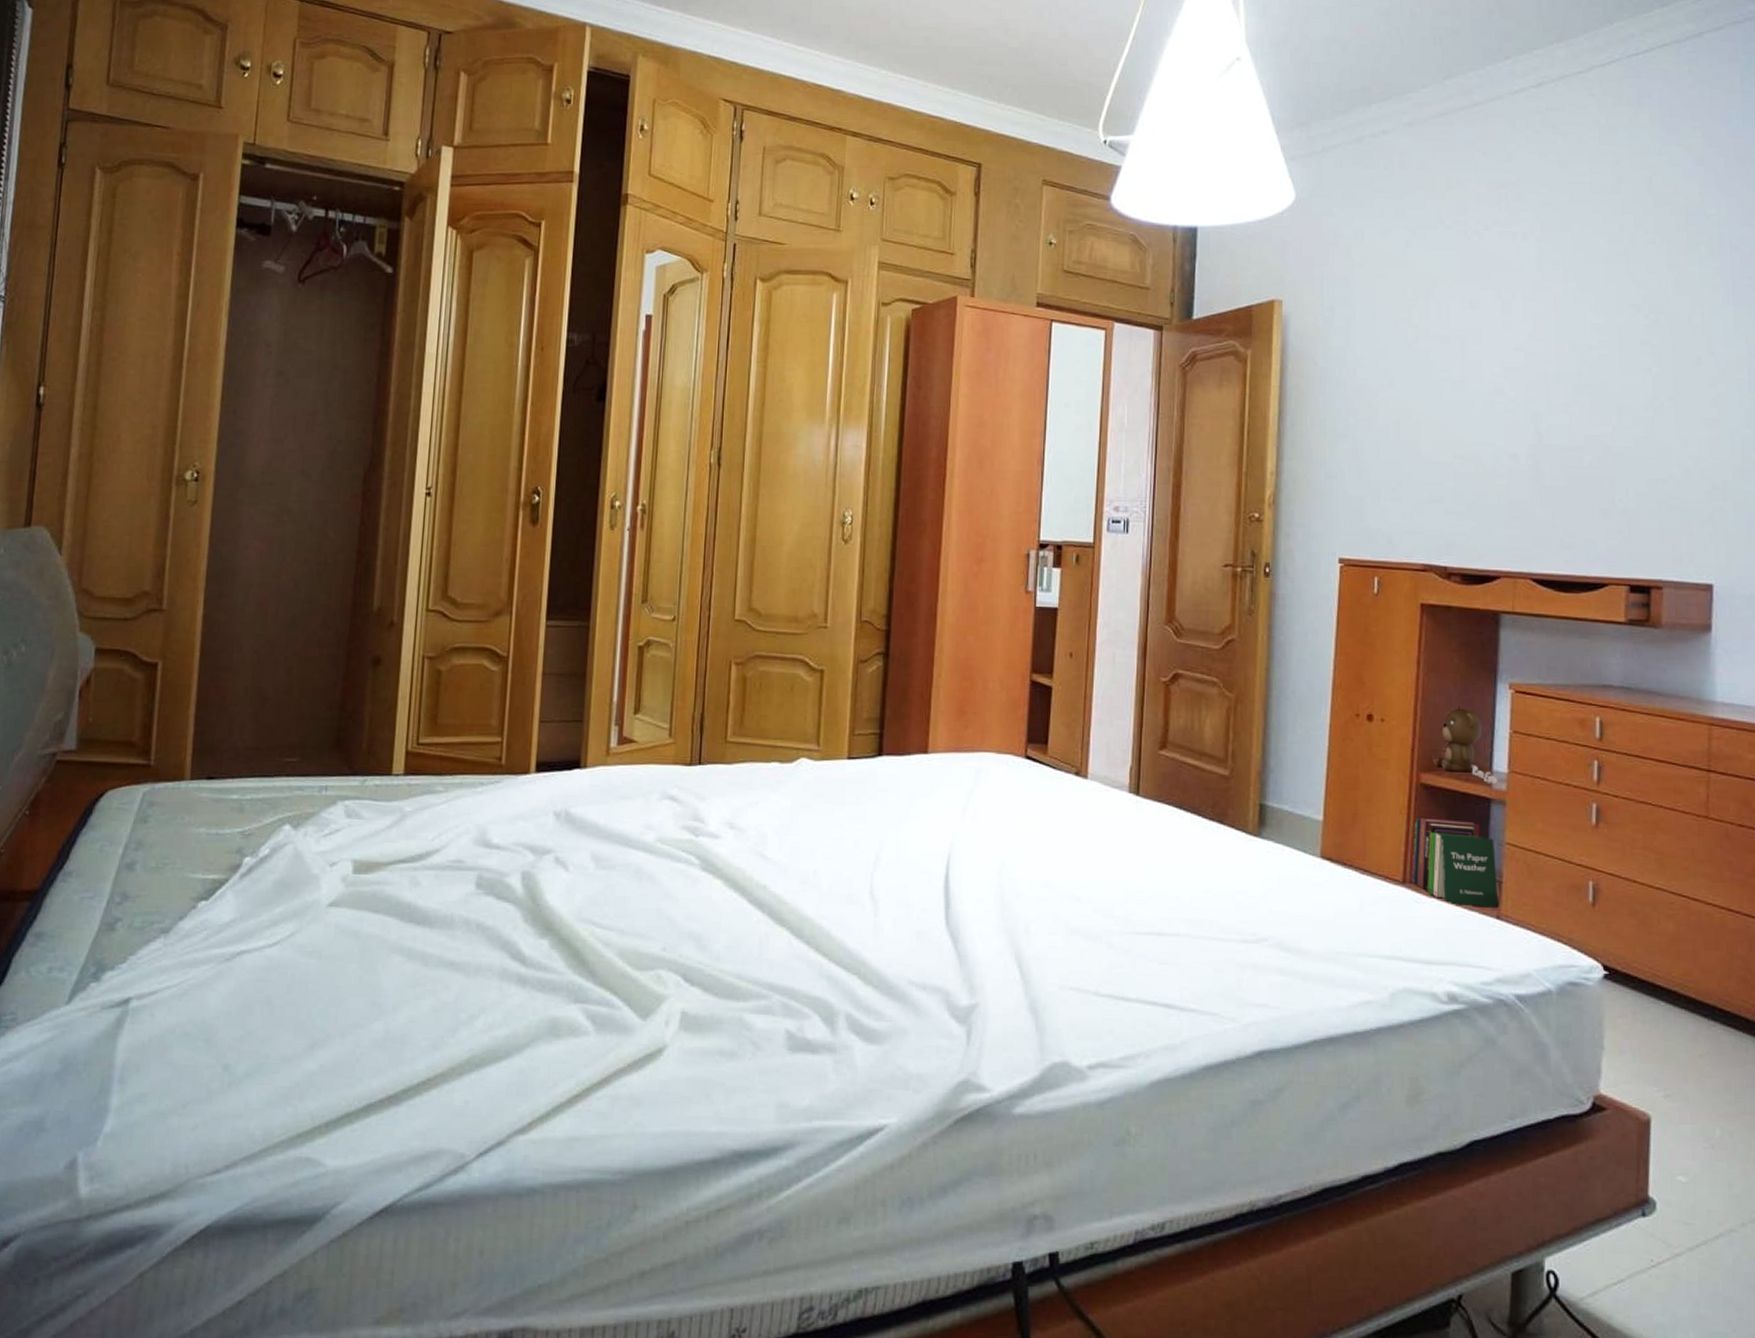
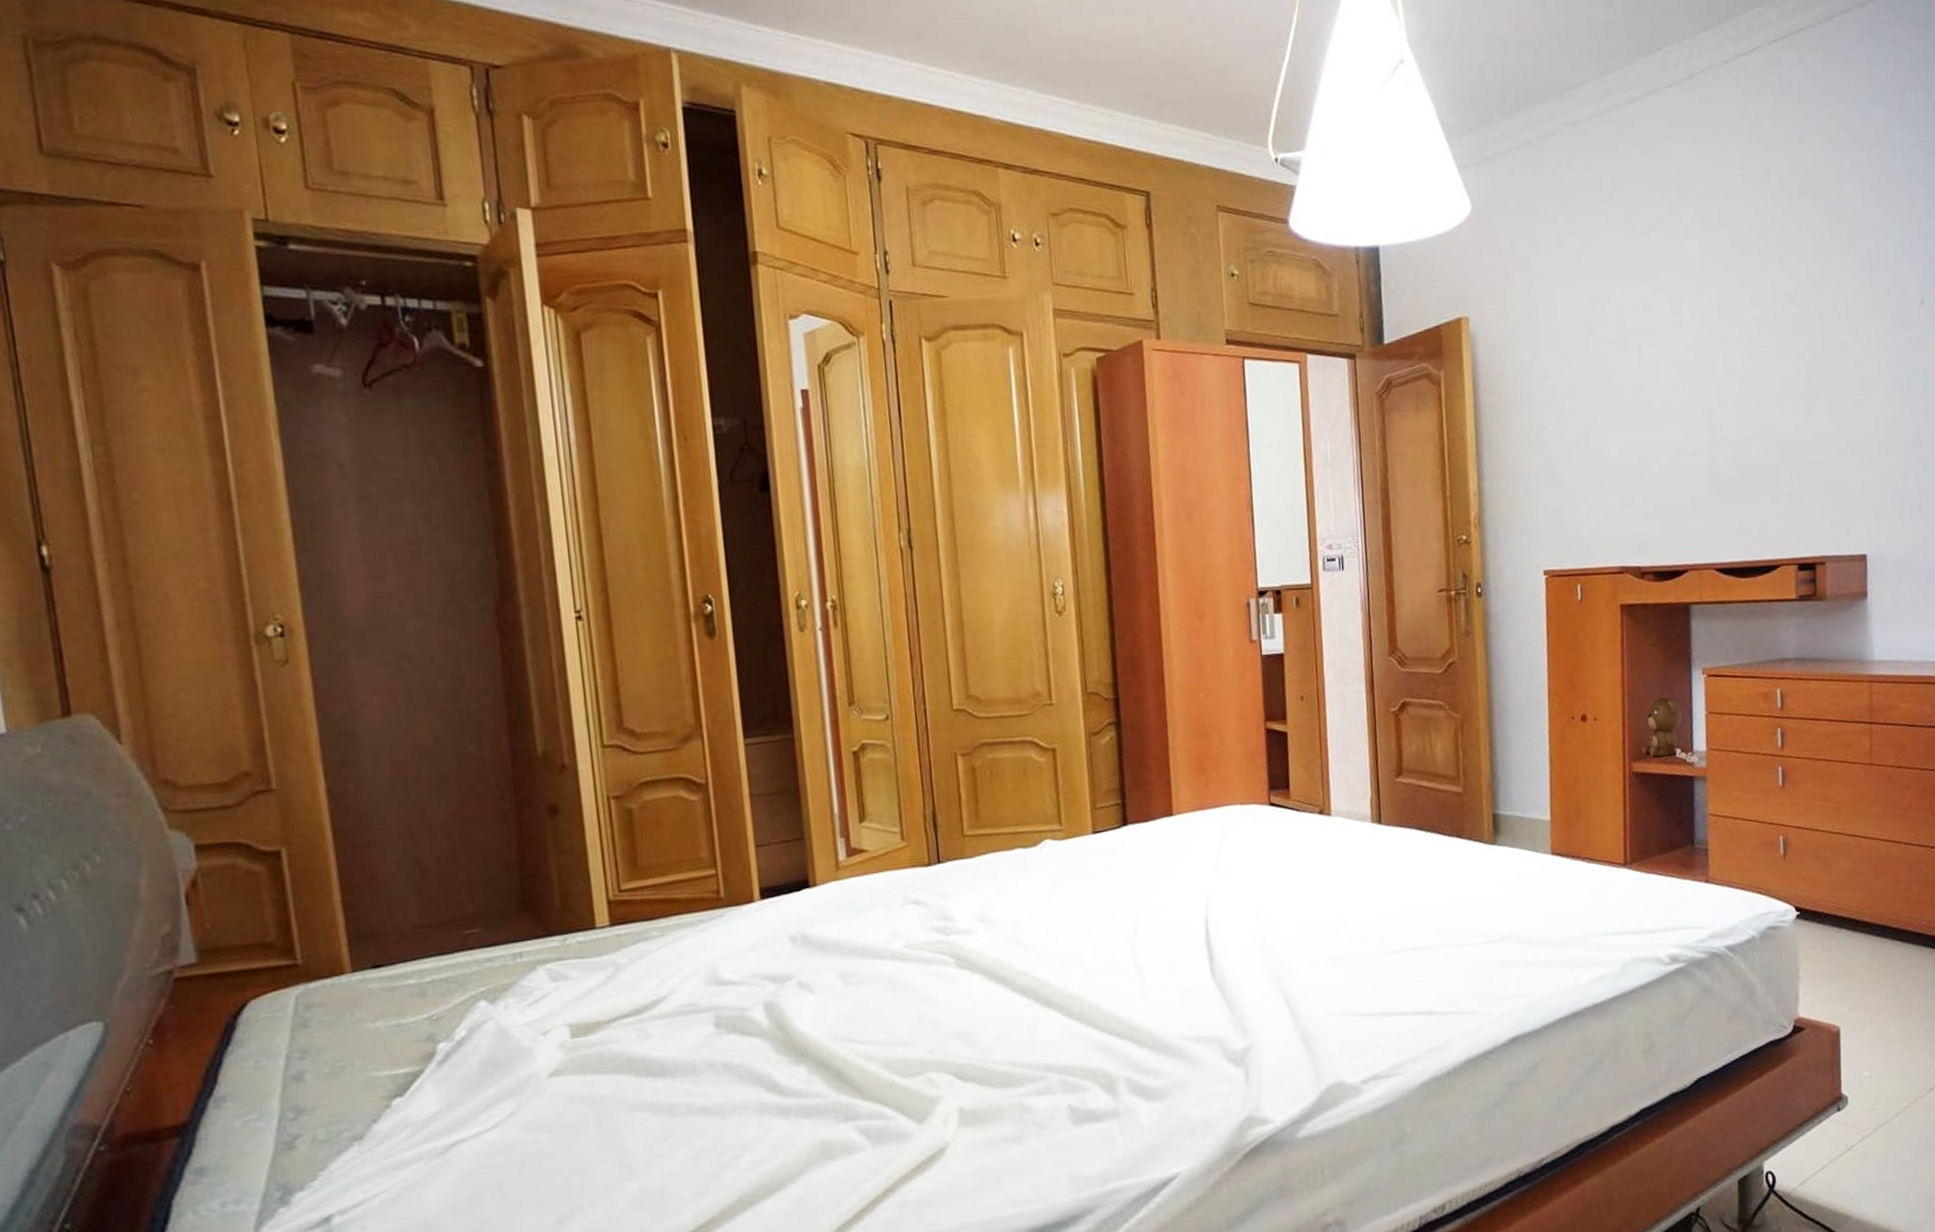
books: present [1411,818,1499,908] -> none [1629,799,1707,877]

